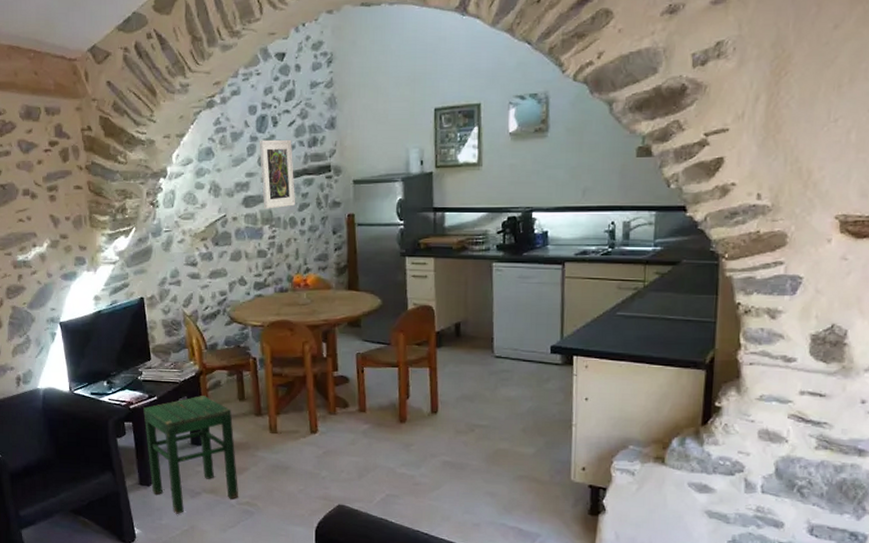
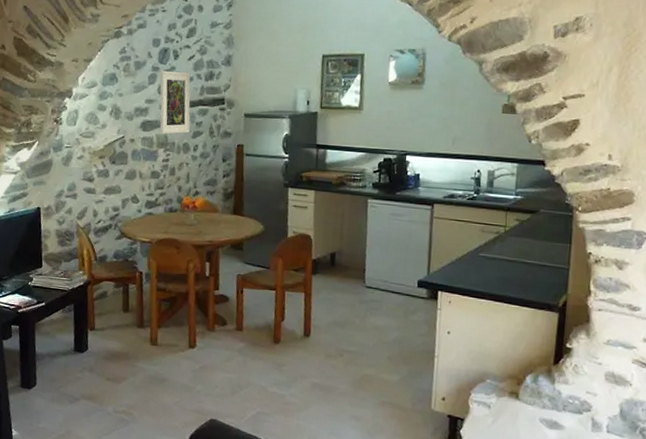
stool: present [143,396,238,514] -> none [30,304,116,419]

